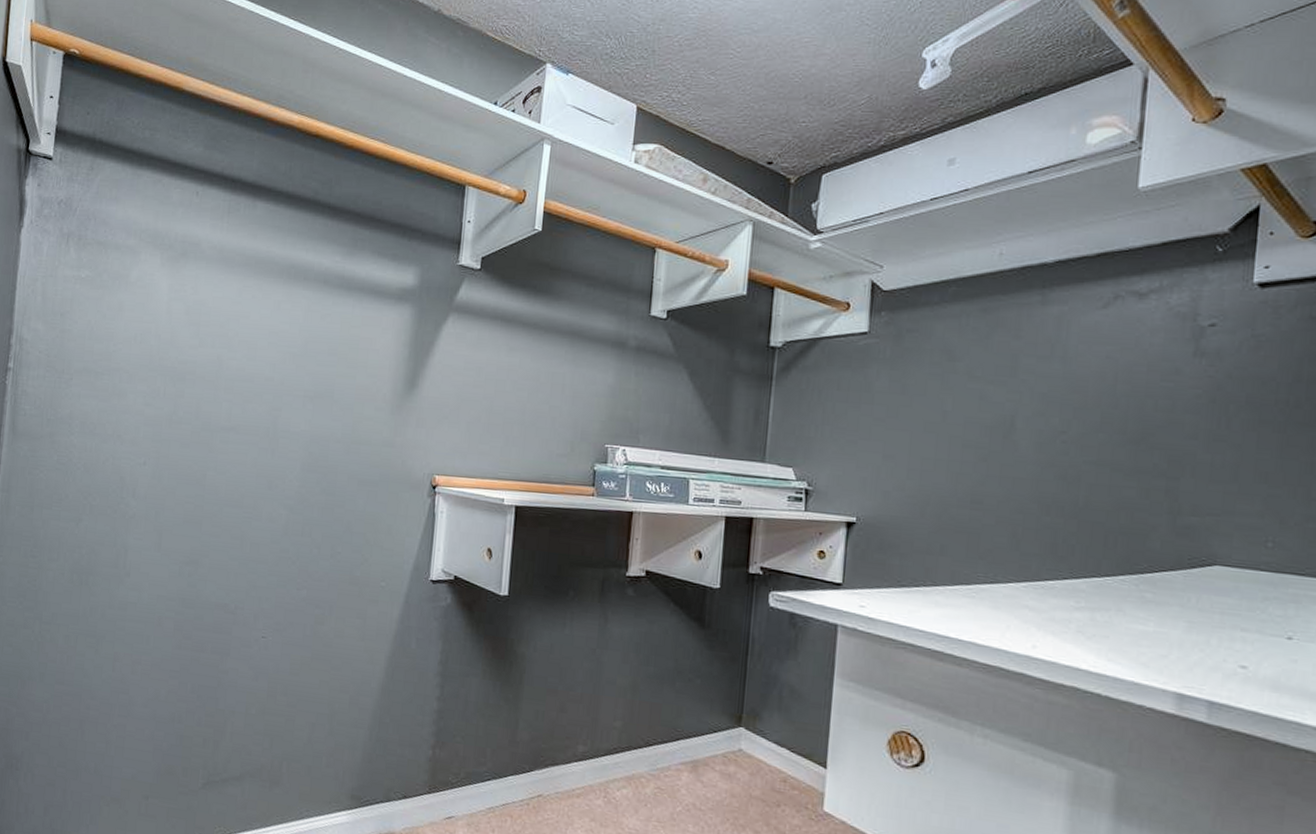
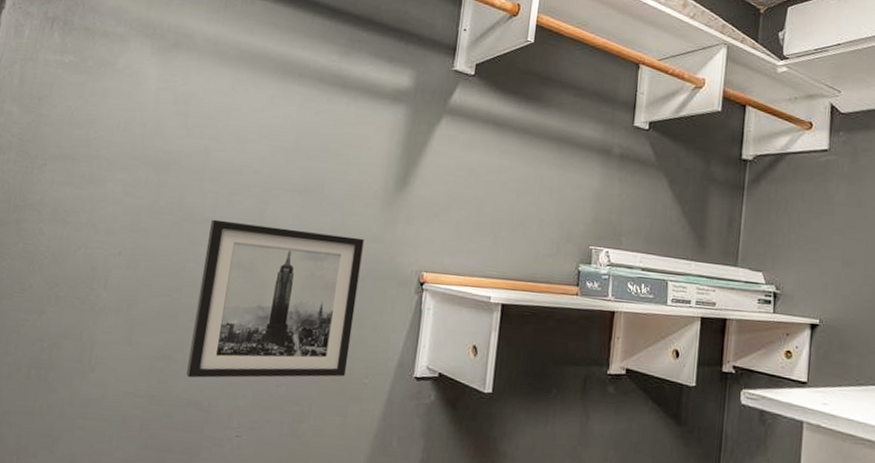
wall art: none [213,427,375,582] -> present [186,219,364,378]

